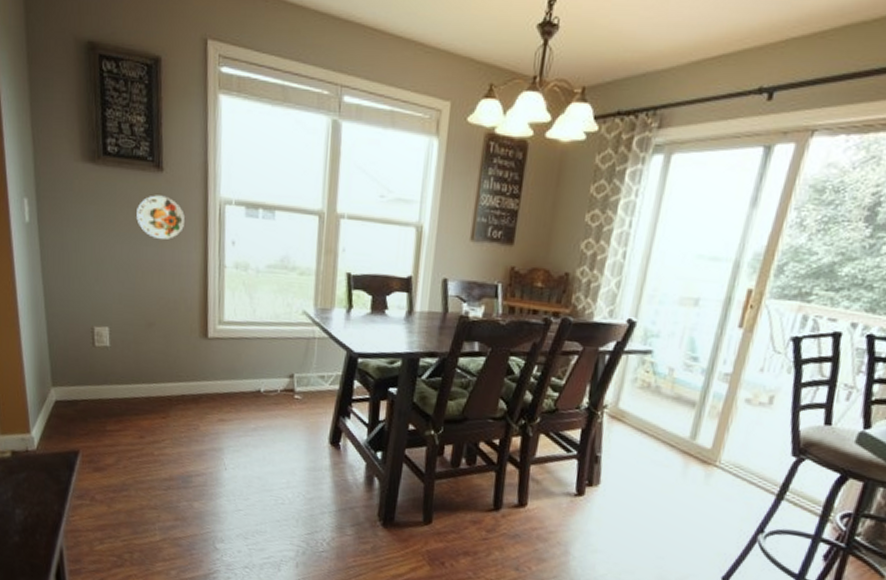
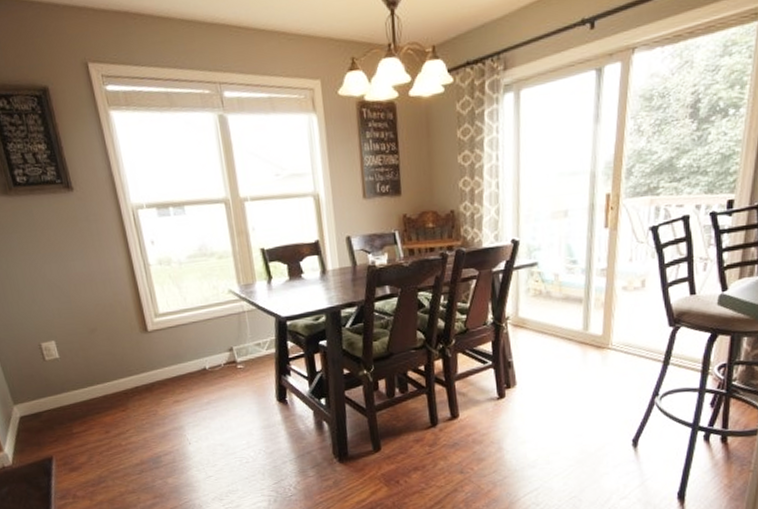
decorative plate: present [136,195,185,239] -> none [56,212,104,253]

